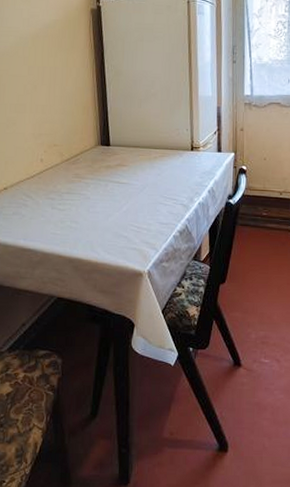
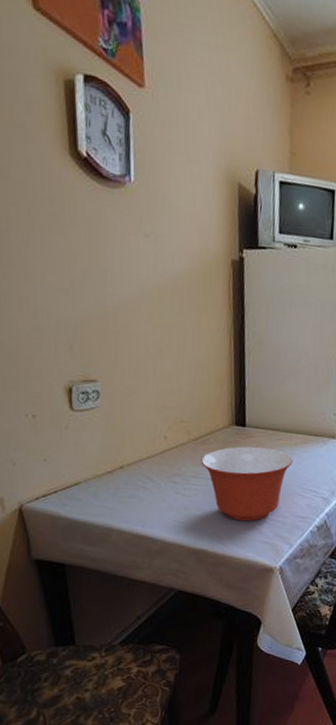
mixing bowl: none [73,162,153,230] -> present [201,446,293,522]

